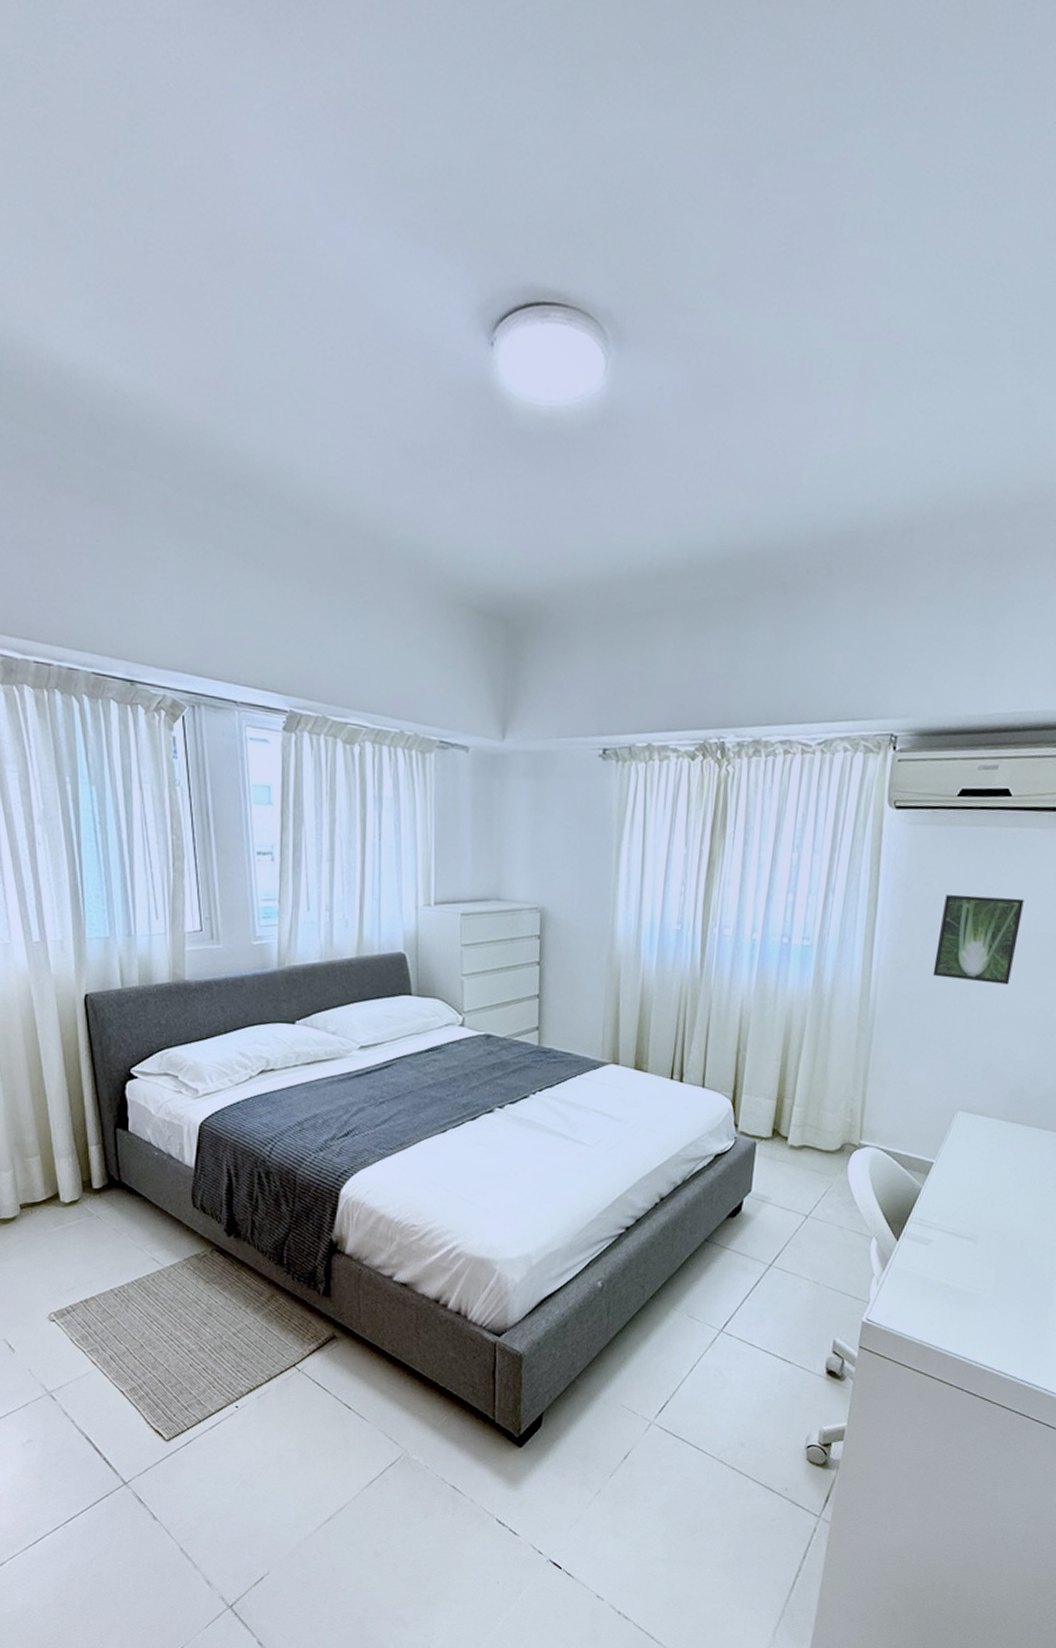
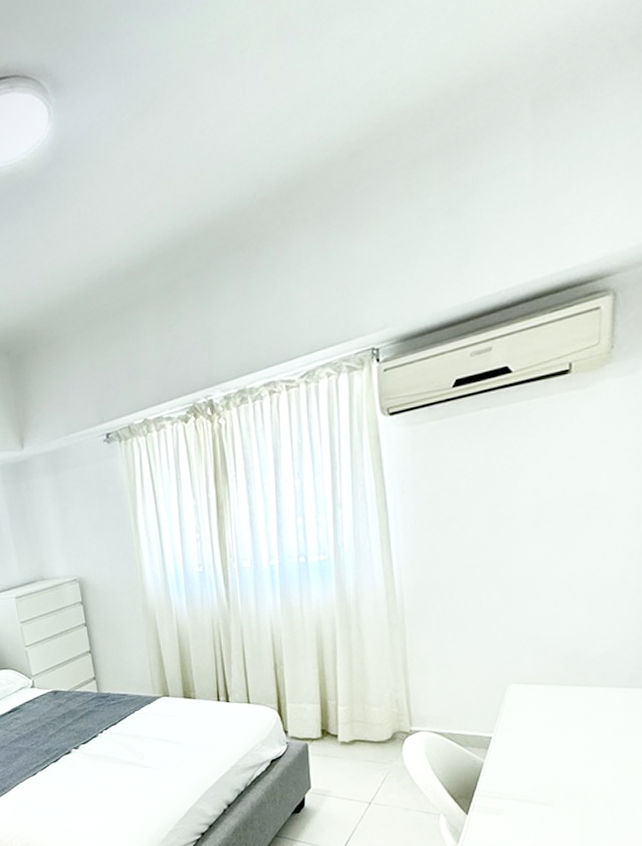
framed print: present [932,894,1024,985] -> none [457,468,545,563]

